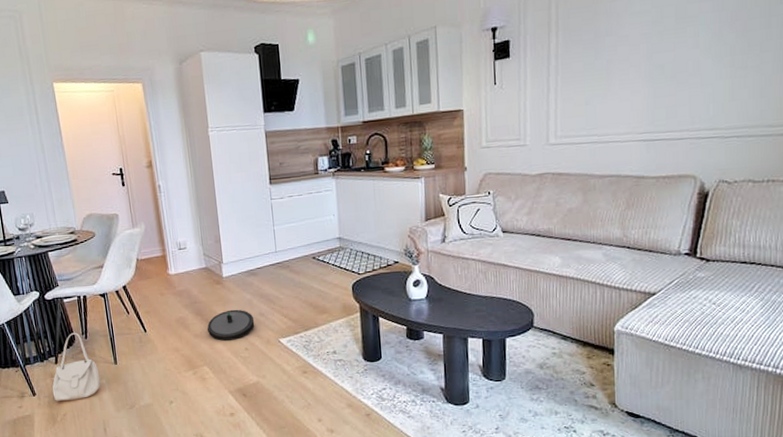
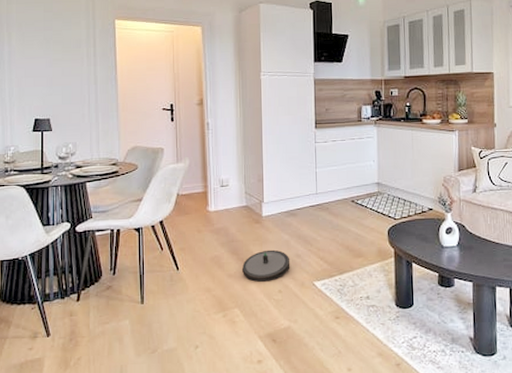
handbag: present [52,332,101,402] -> none [69,267,124,344]

